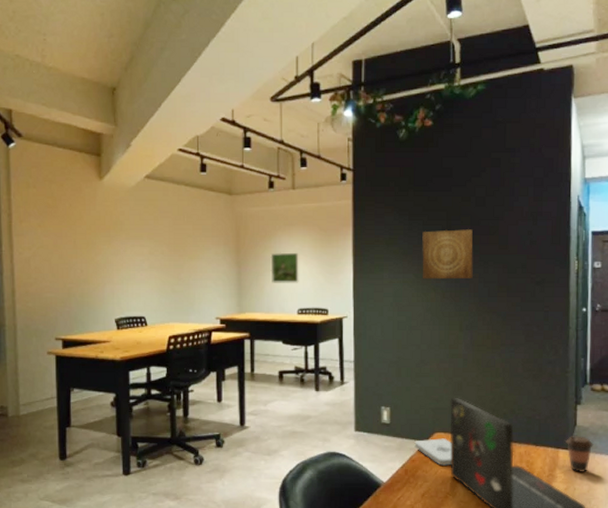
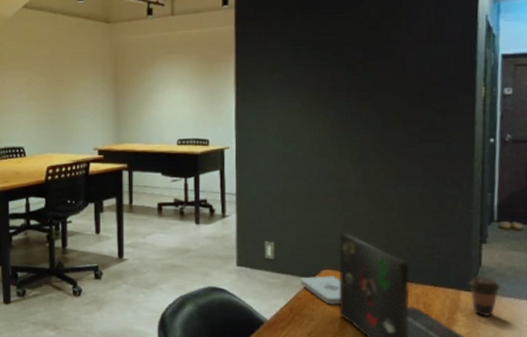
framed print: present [270,252,299,283] -> none [149,81,179,113]
wall art: present [422,229,473,280] -> none [309,54,366,108]

